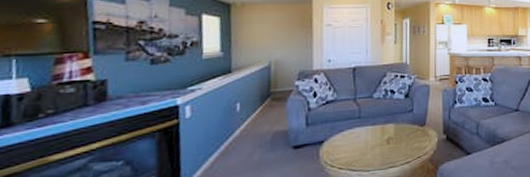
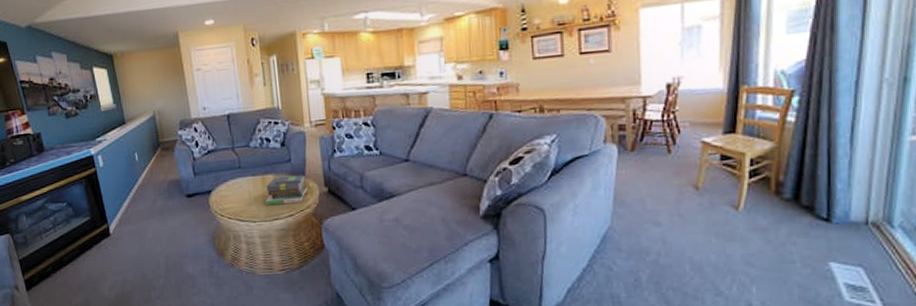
books: none [382,123,427,154] -> present [265,174,308,206]

